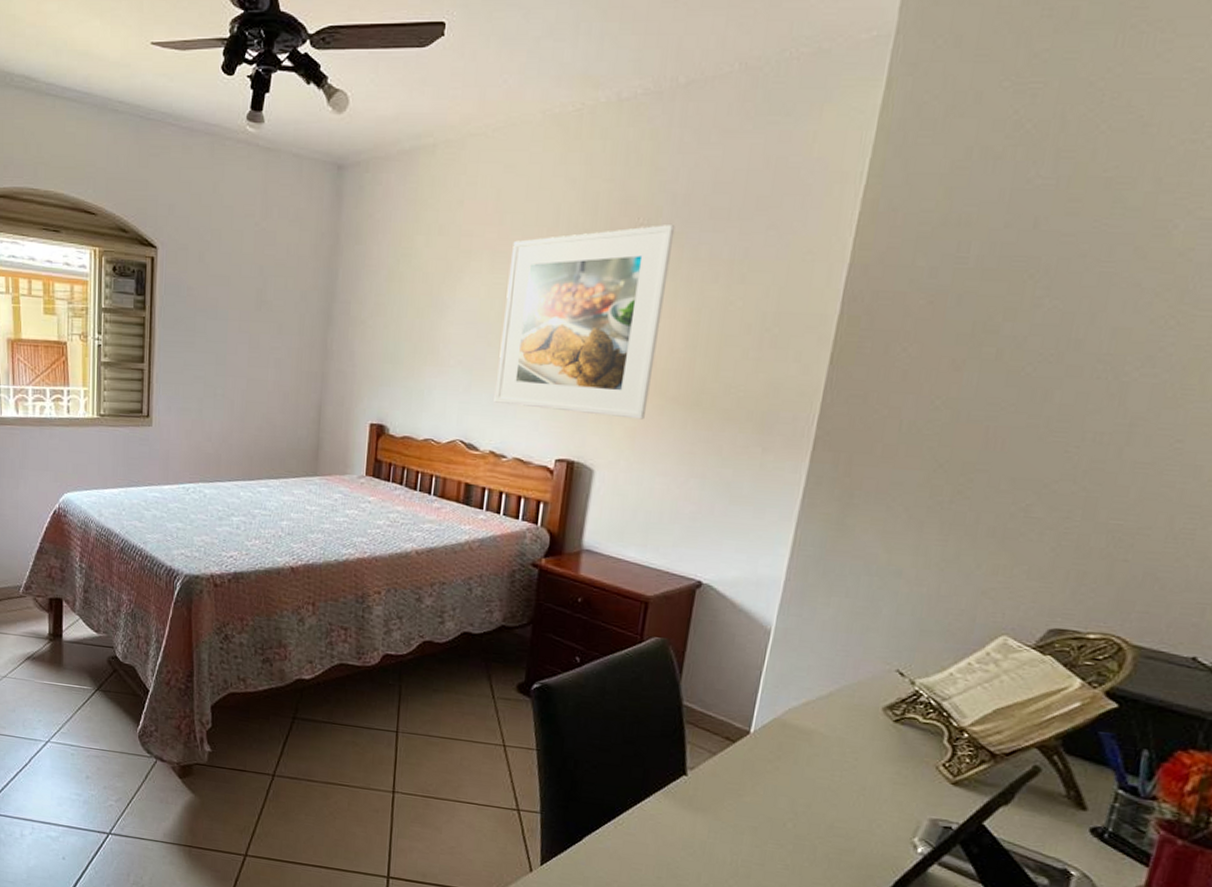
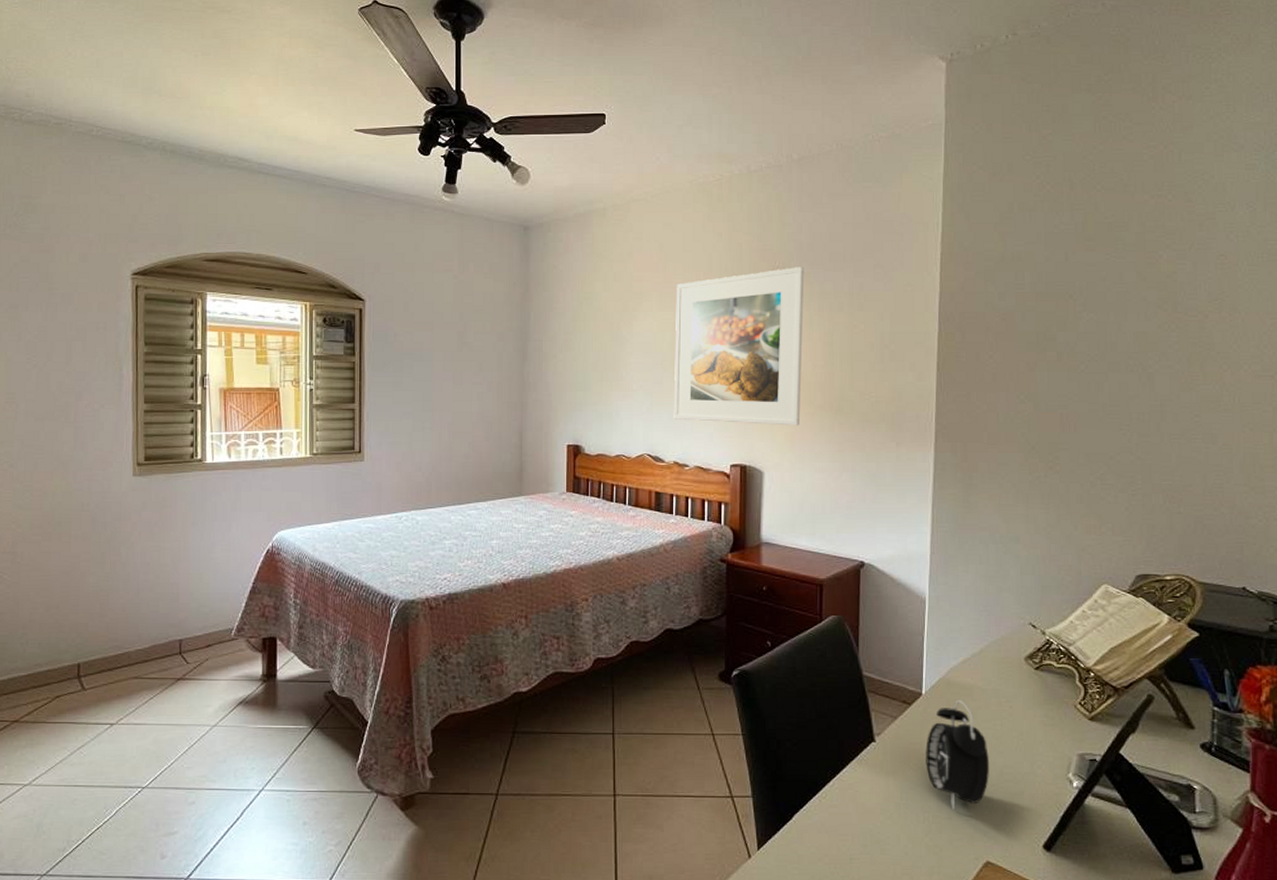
alarm clock: none [742,744,820,856] -> present [925,700,989,810]

